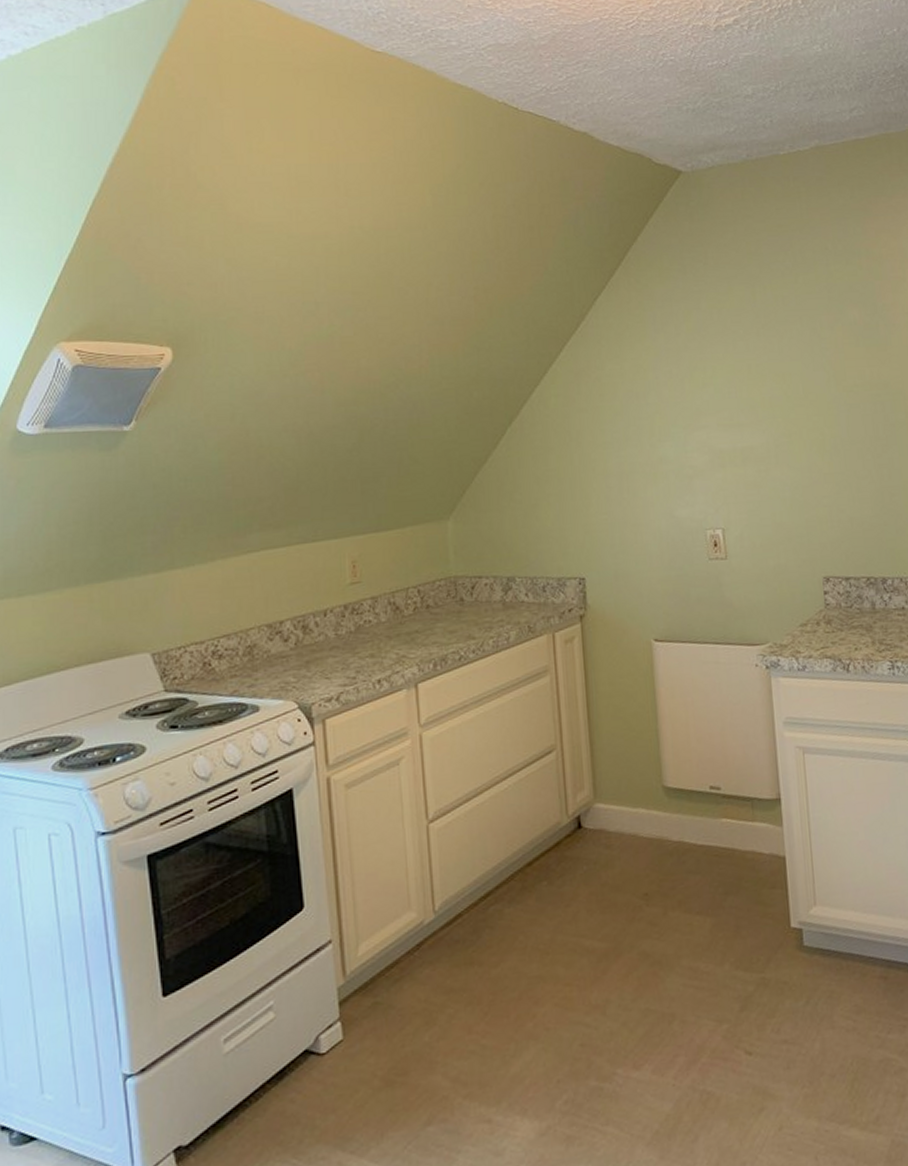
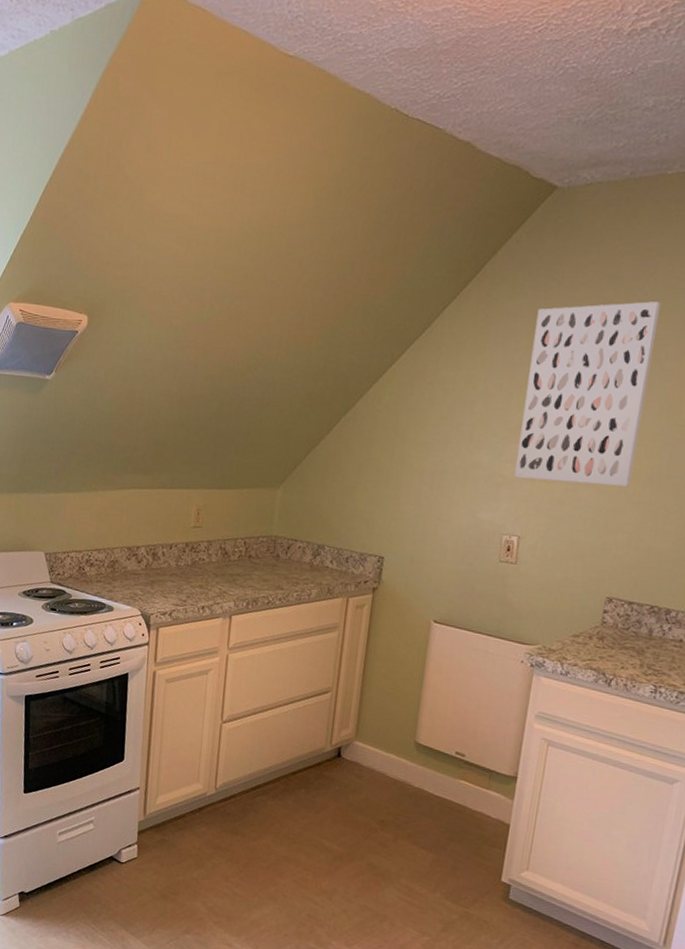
wall art: none [690,274,818,467] -> present [515,301,661,487]

